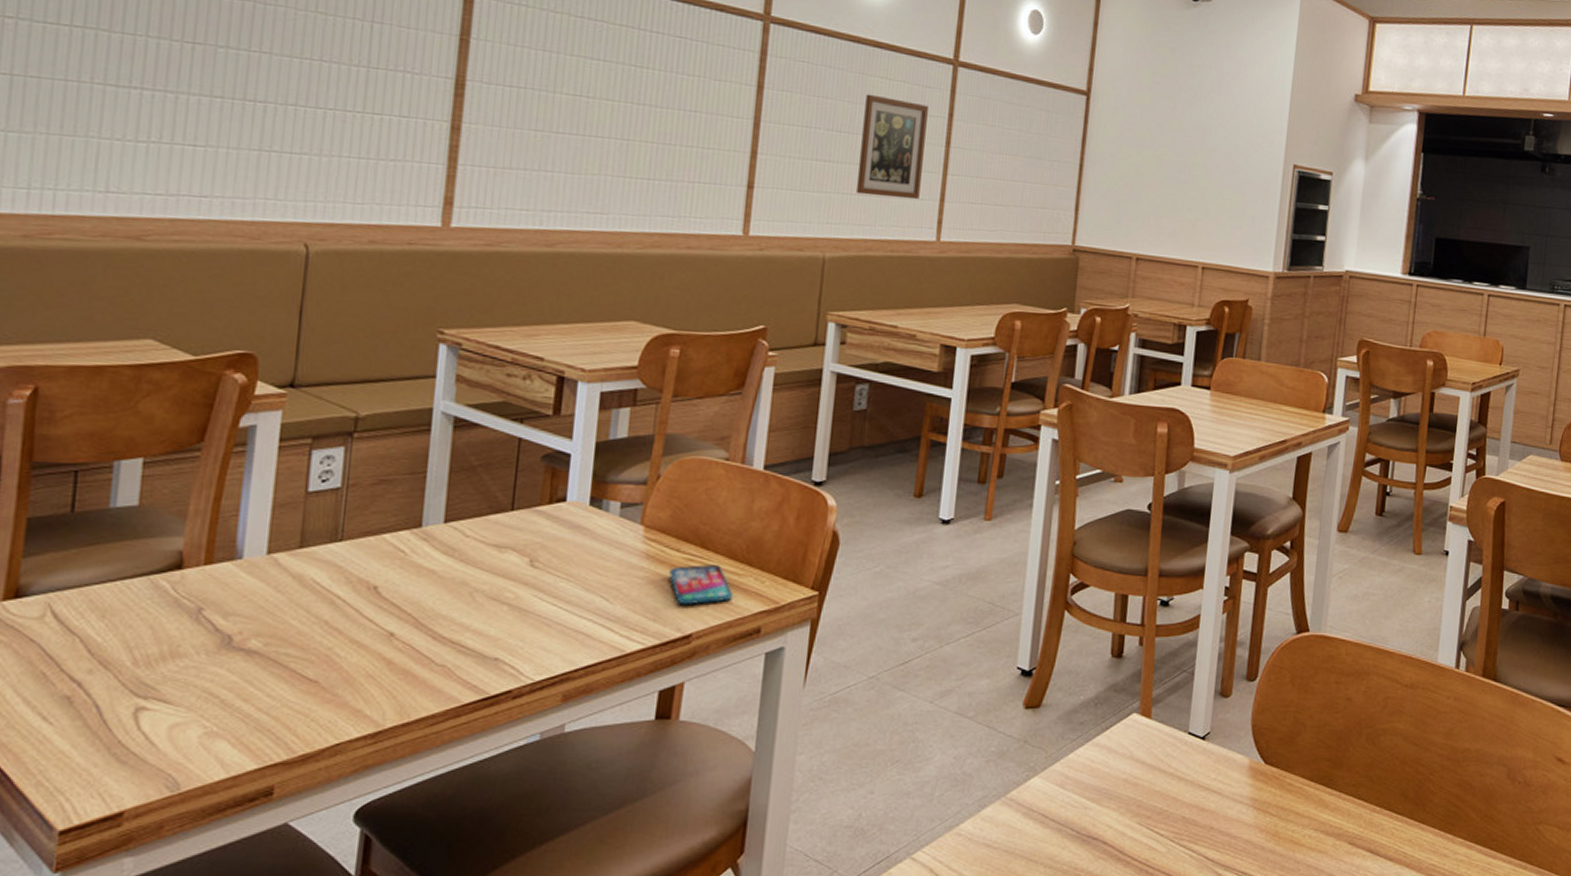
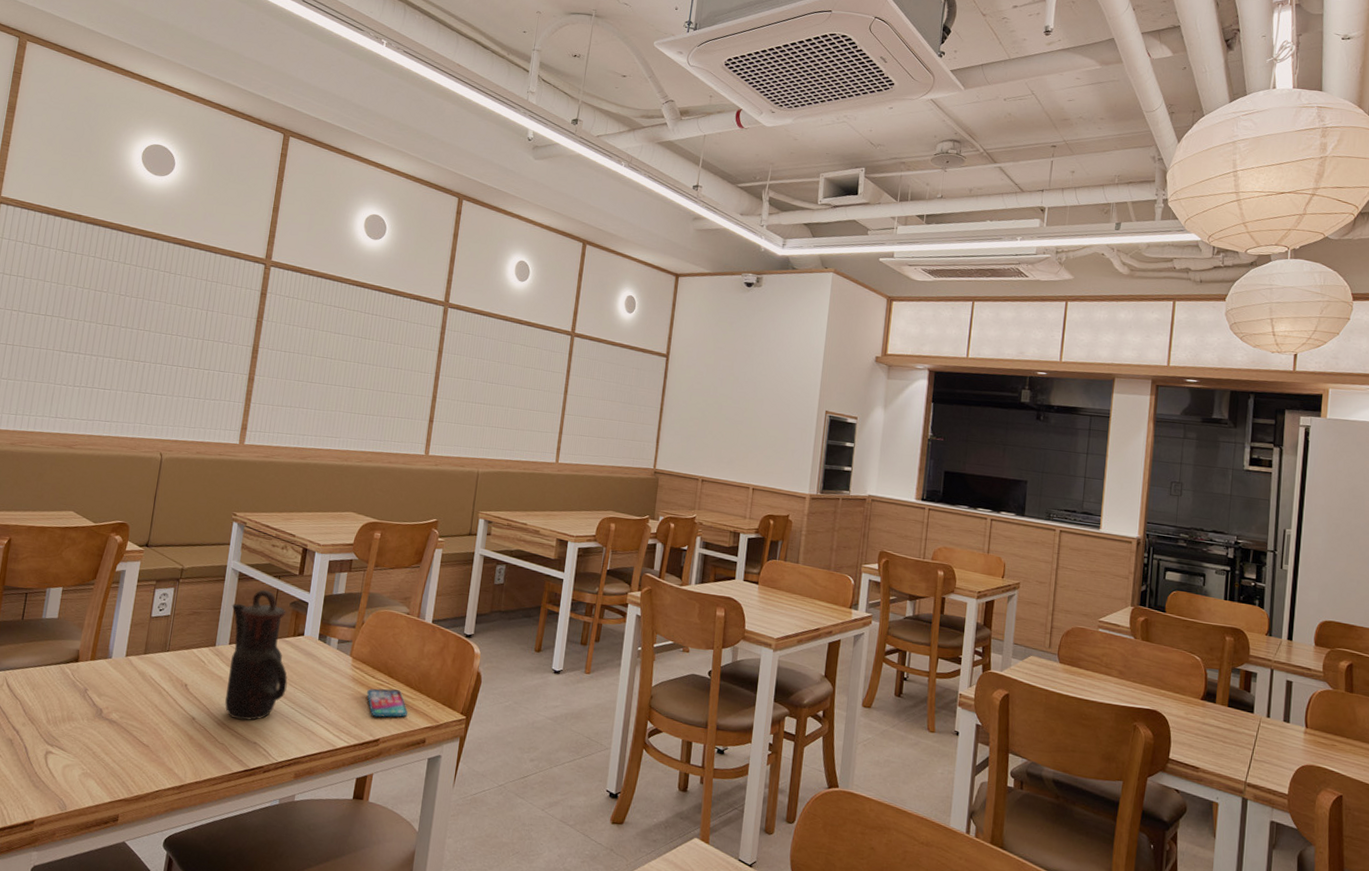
teapot: none [443,440,544,629] -> present [225,589,288,721]
wall art: present [857,93,928,200] -> none [502,356,553,433]

